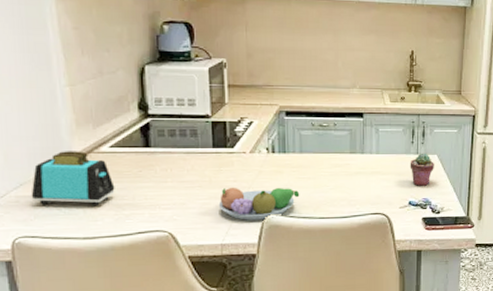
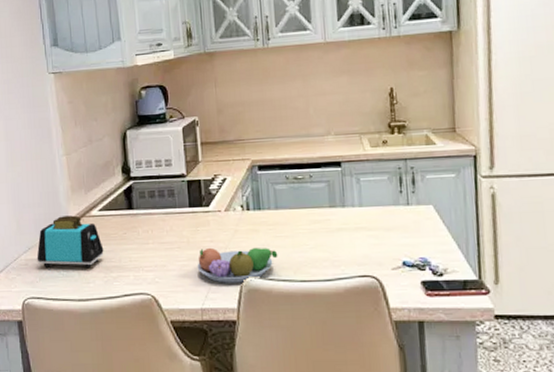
potted succulent: present [410,153,434,186] -> none [399,203,431,243]

